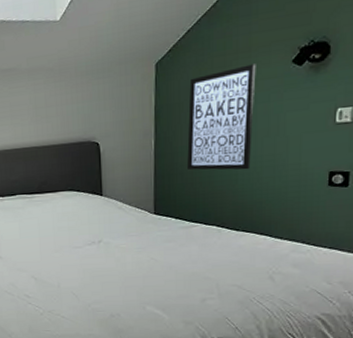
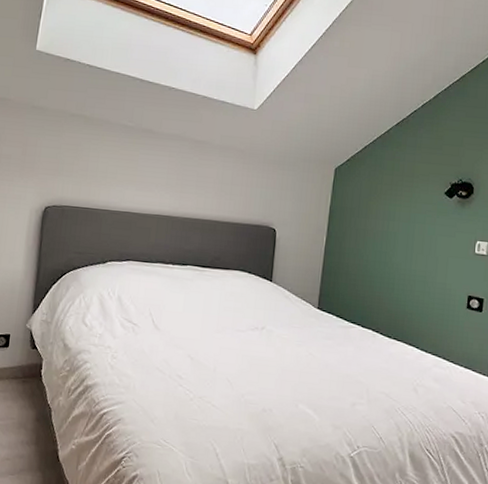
wall art: present [187,63,256,170] -> none [352,187,417,281]

